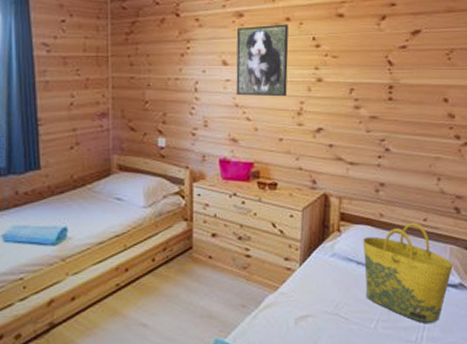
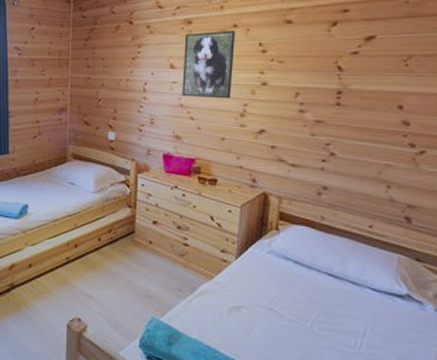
tote bag: present [363,222,453,323] -> none [302,227,400,330]

